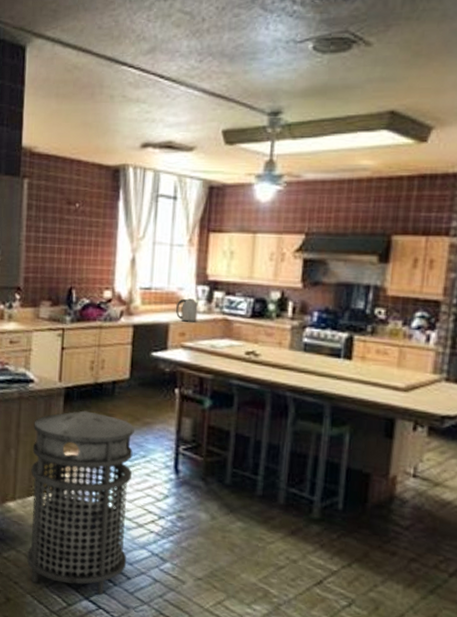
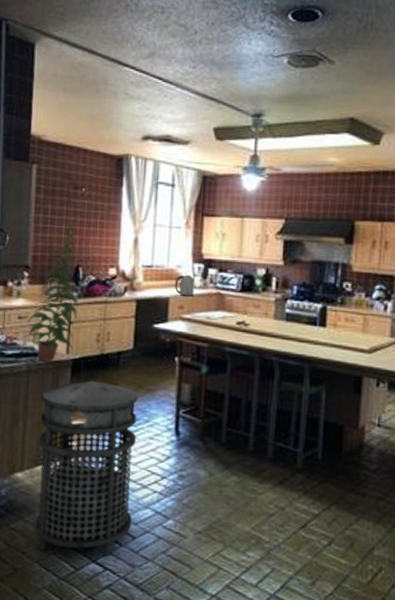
plant: none [16,242,72,390] -> present [24,223,79,362]

